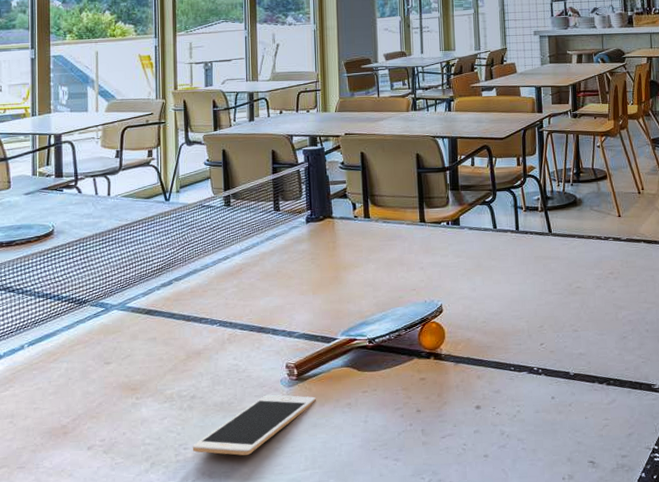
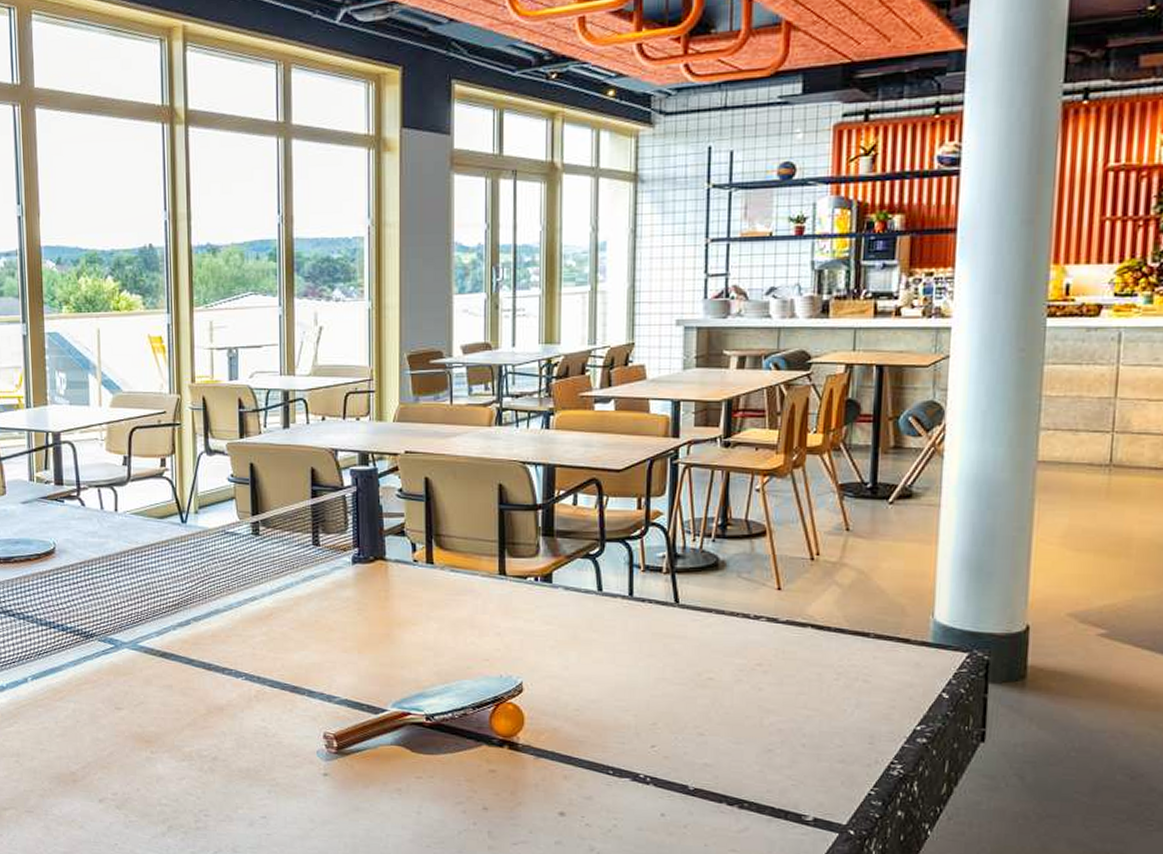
cell phone: present [192,394,316,456] -> none [214,766,359,832]

